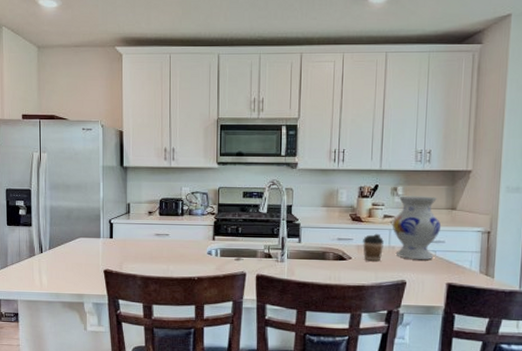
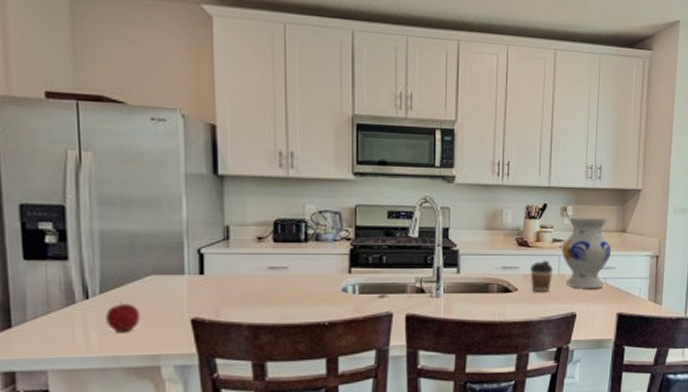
apple: none [52,255,73,277] -> present [106,300,141,332]

